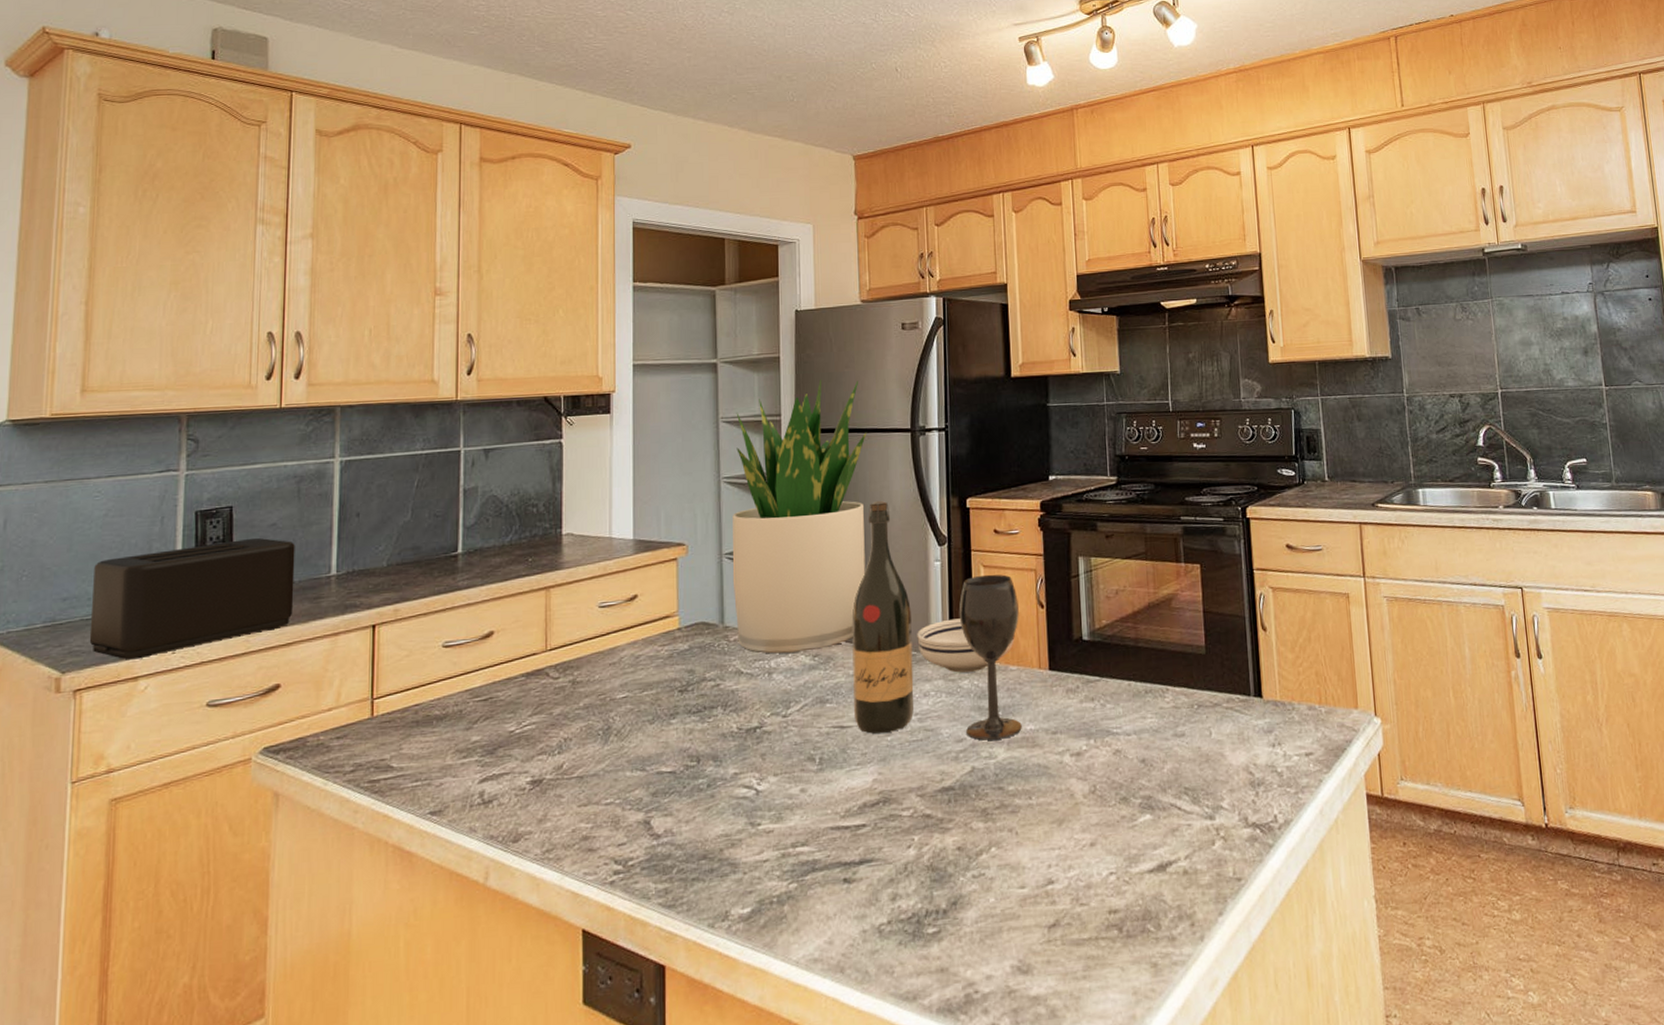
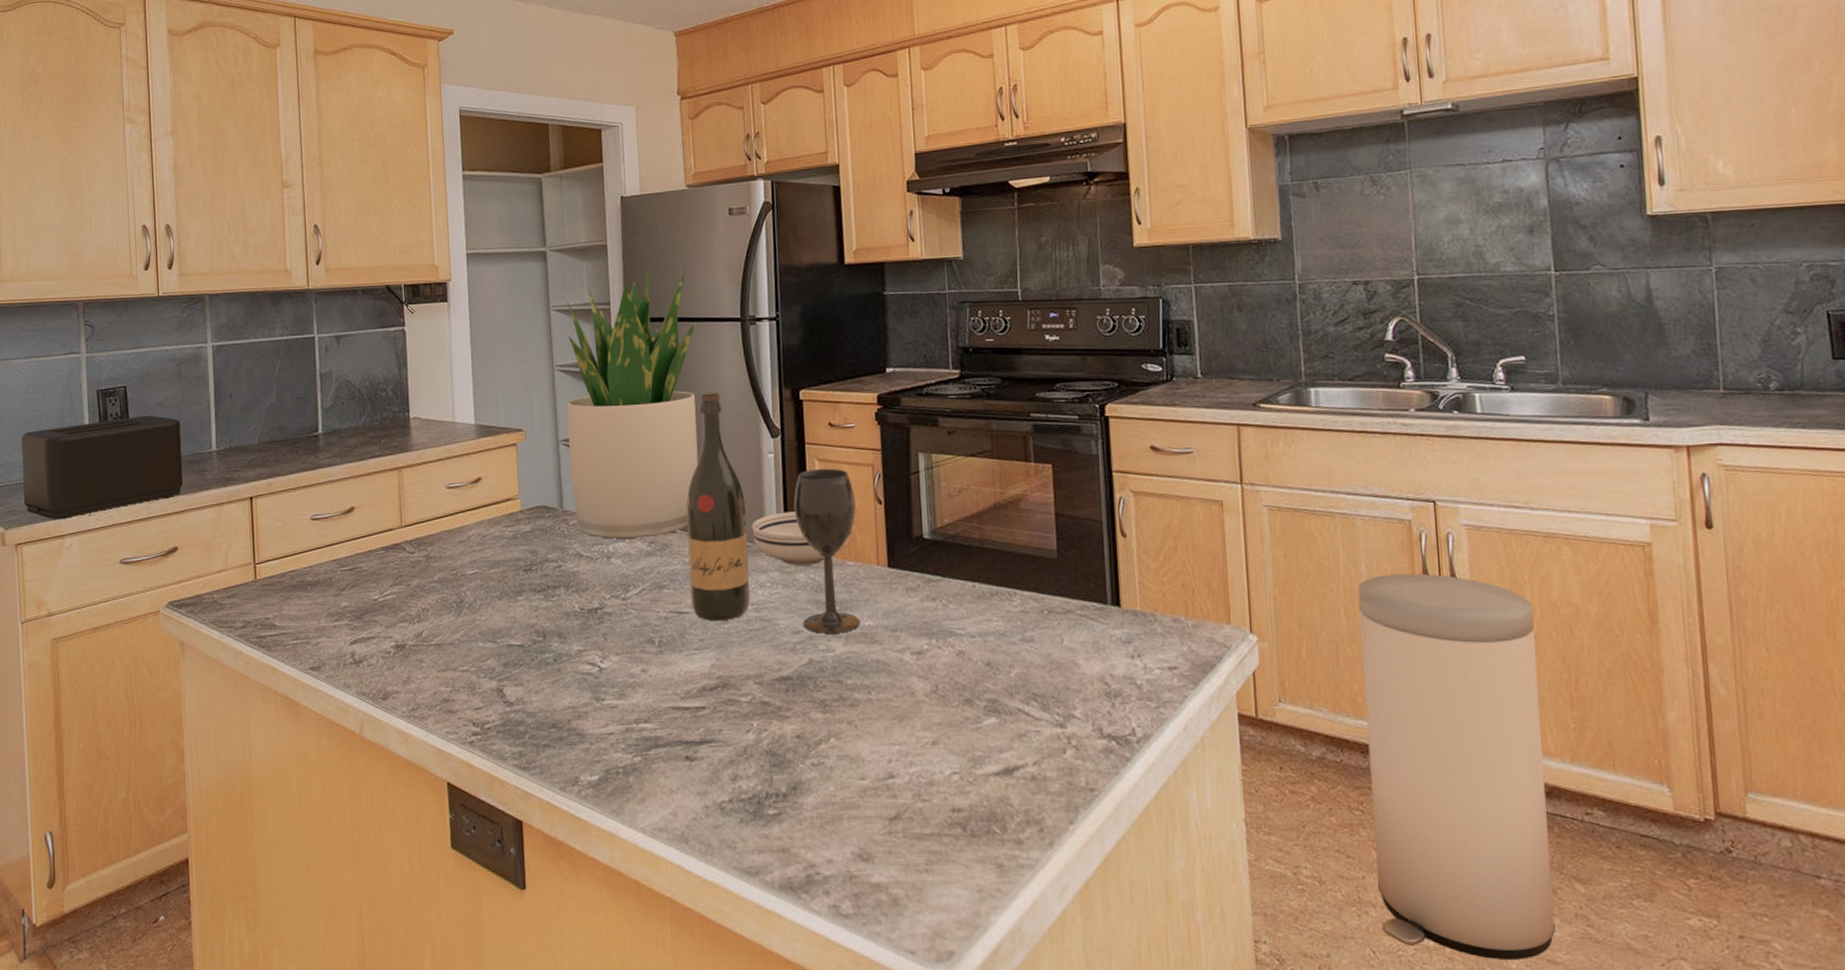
pedal bin: none [1462,653,1635,1010] -> present [1357,573,1555,959]

